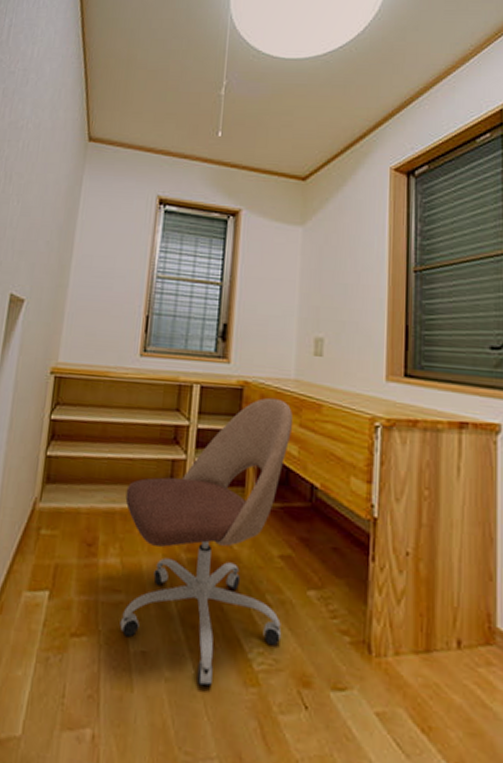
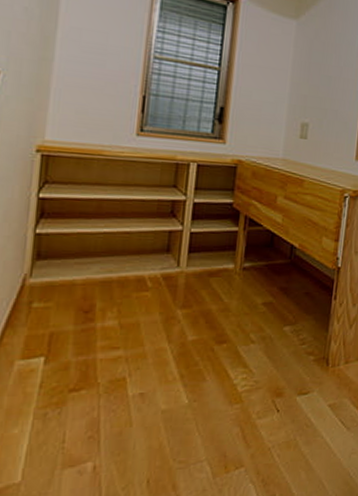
office chair: present [120,397,292,687] -> none [118,174,279,411]

